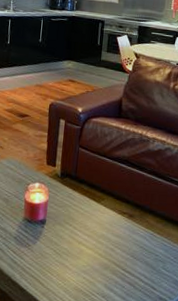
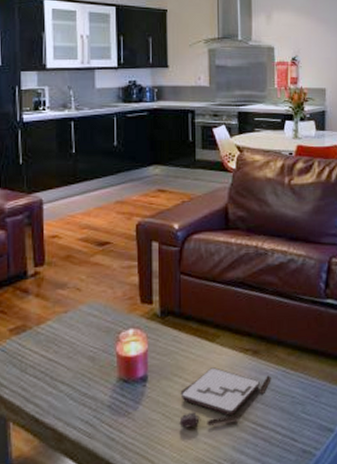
board game: none [66,222,141,267] -> present [179,367,271,428]

